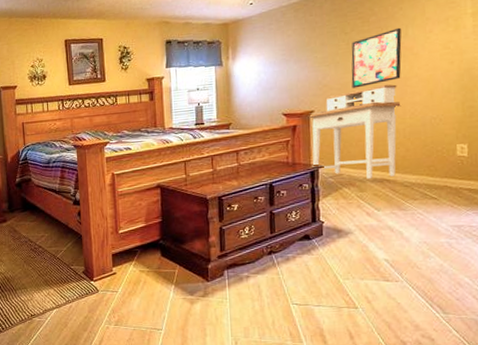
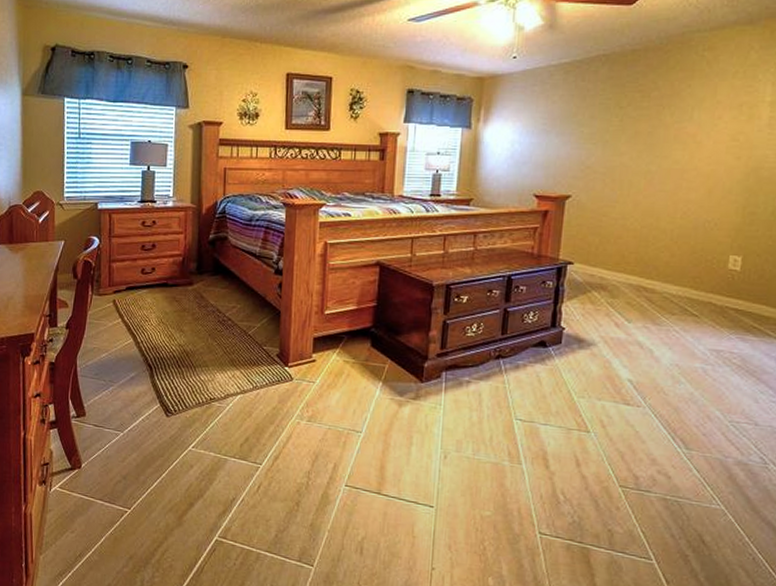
desk: present [309,84,401,180] -> none [560,175,673,285]
wall art: present [351,27,402,89] -> none [619,108,686,175]

